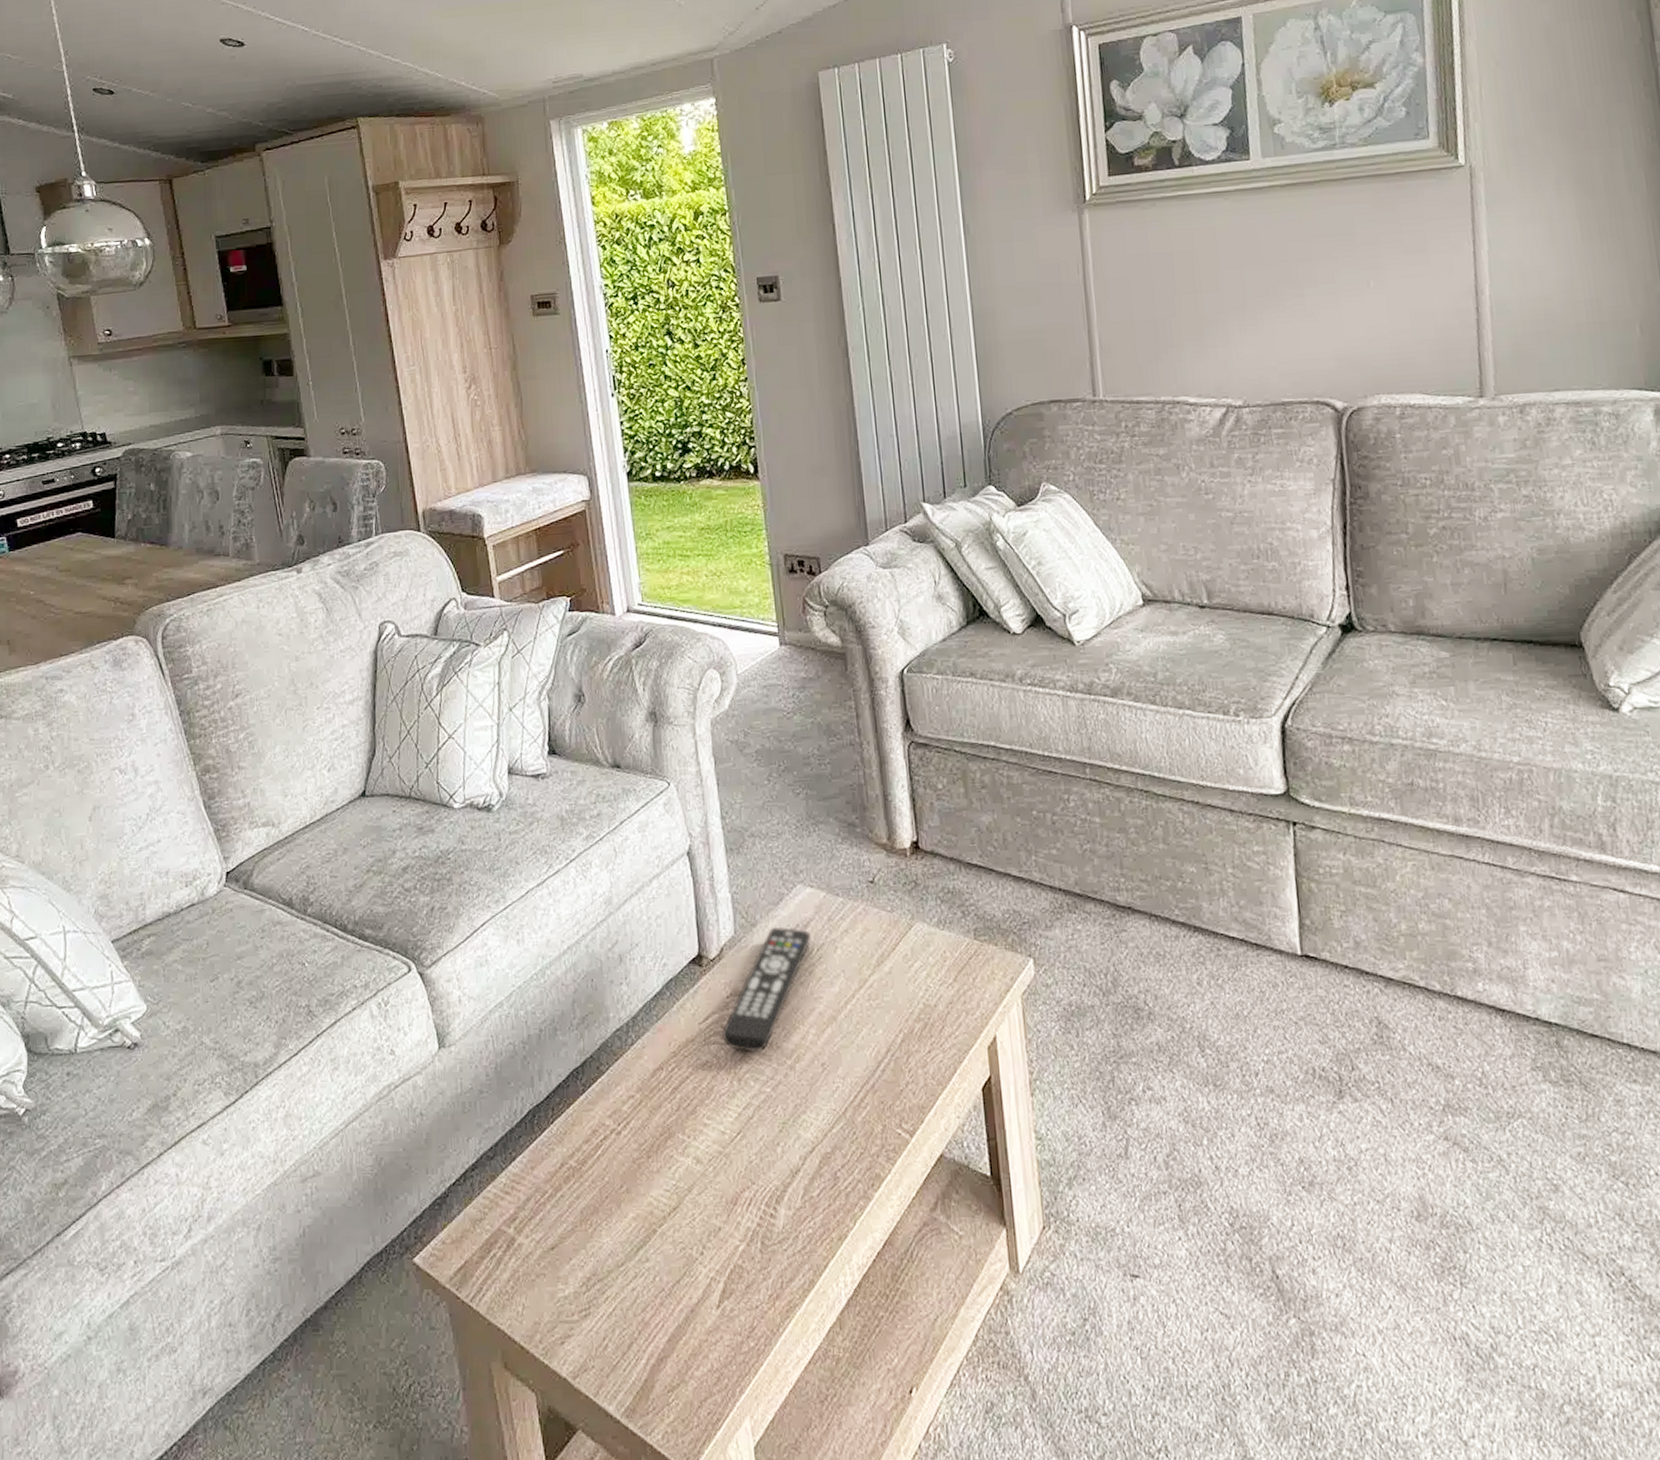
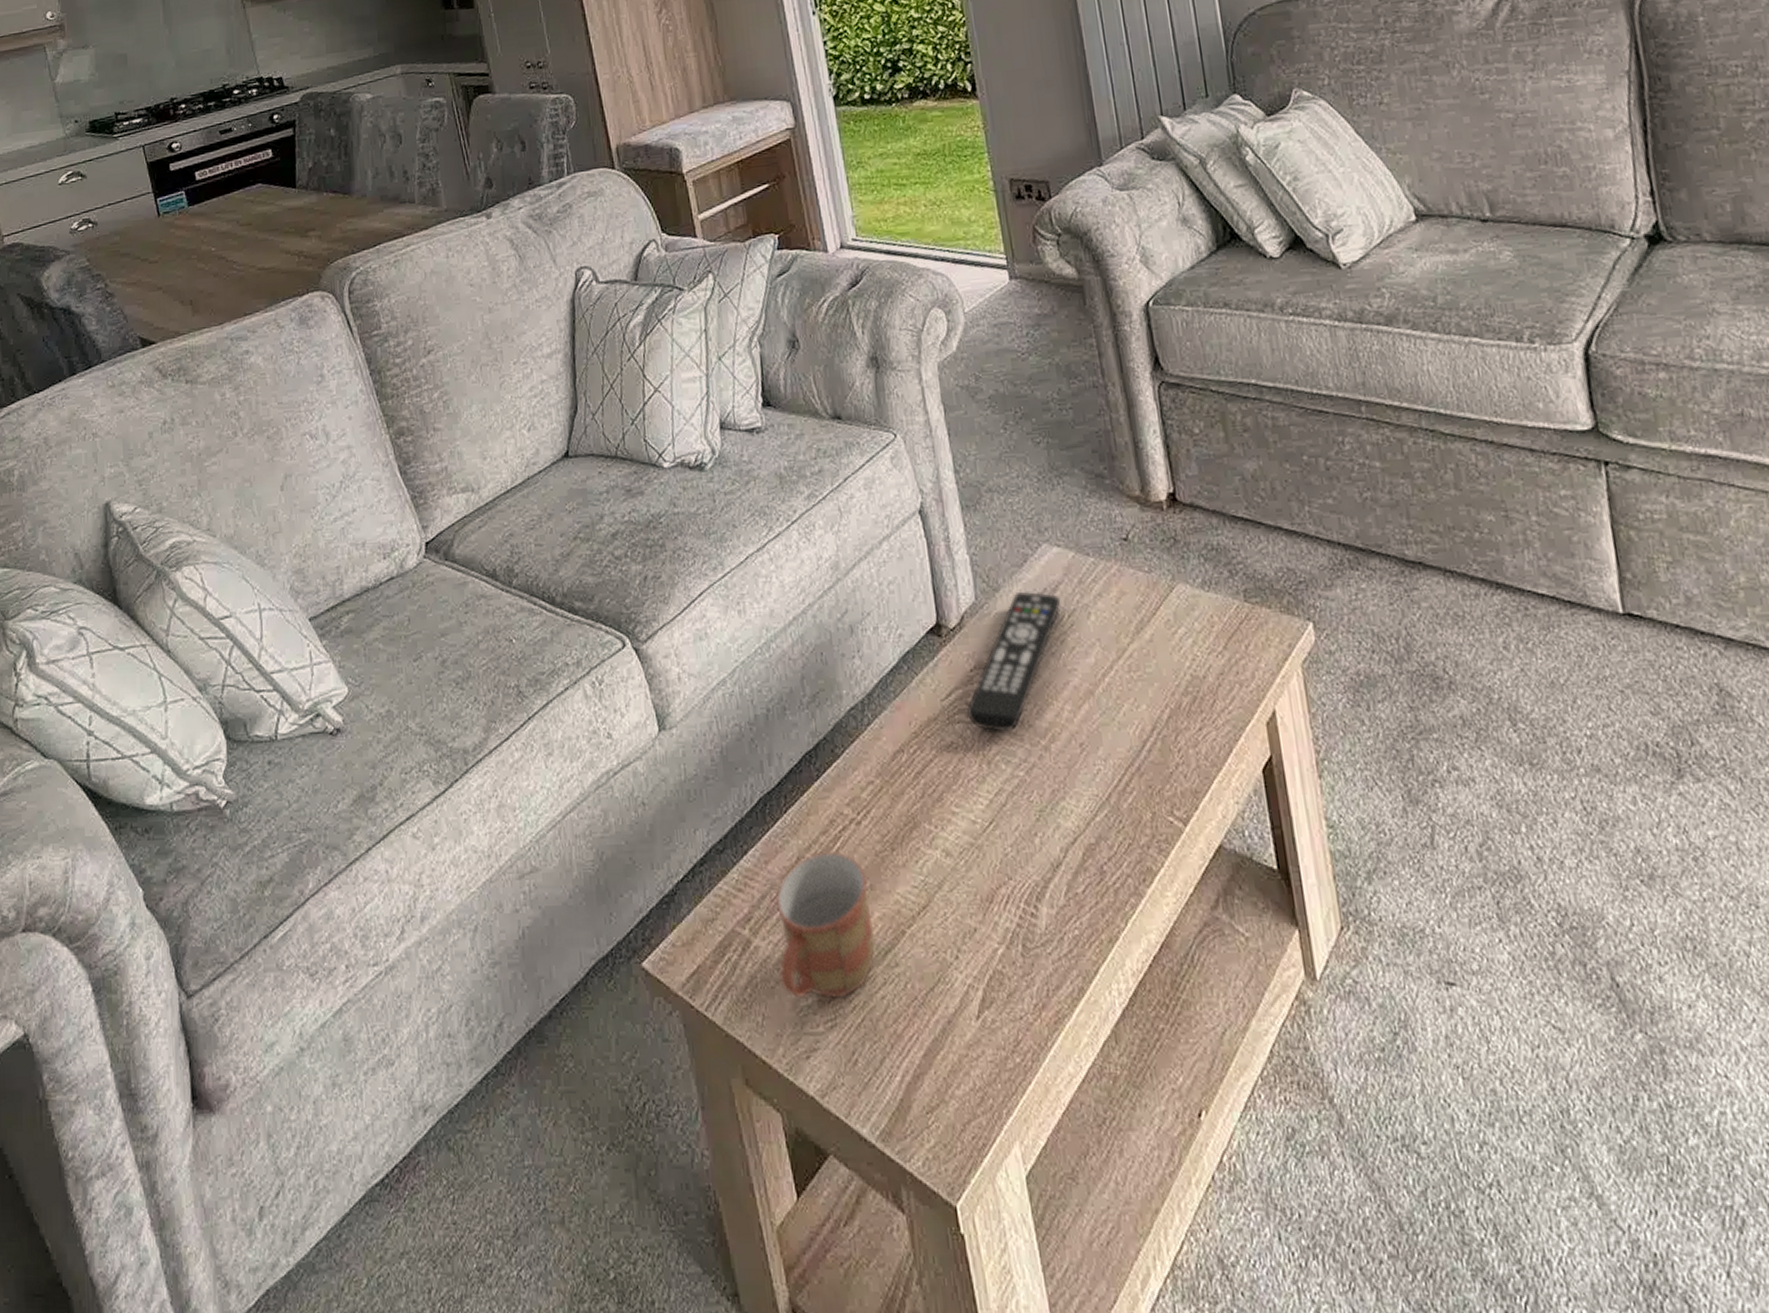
mug: none [539,1158,629,1290] -> present [776,851,875,998]

